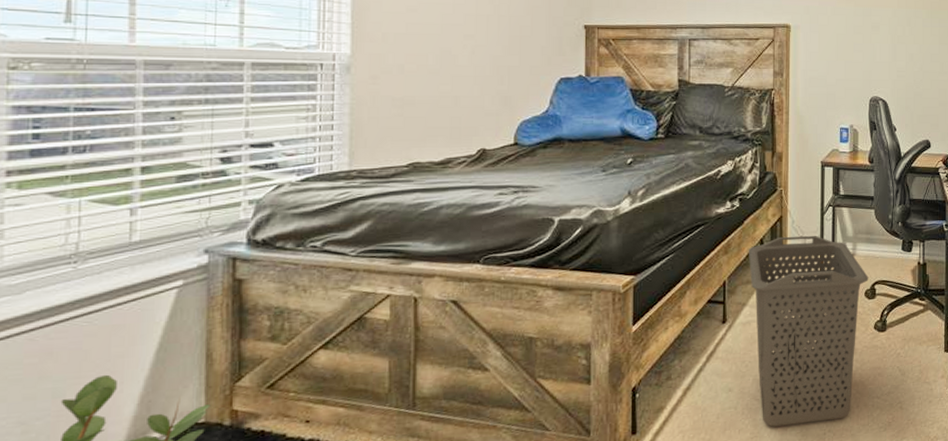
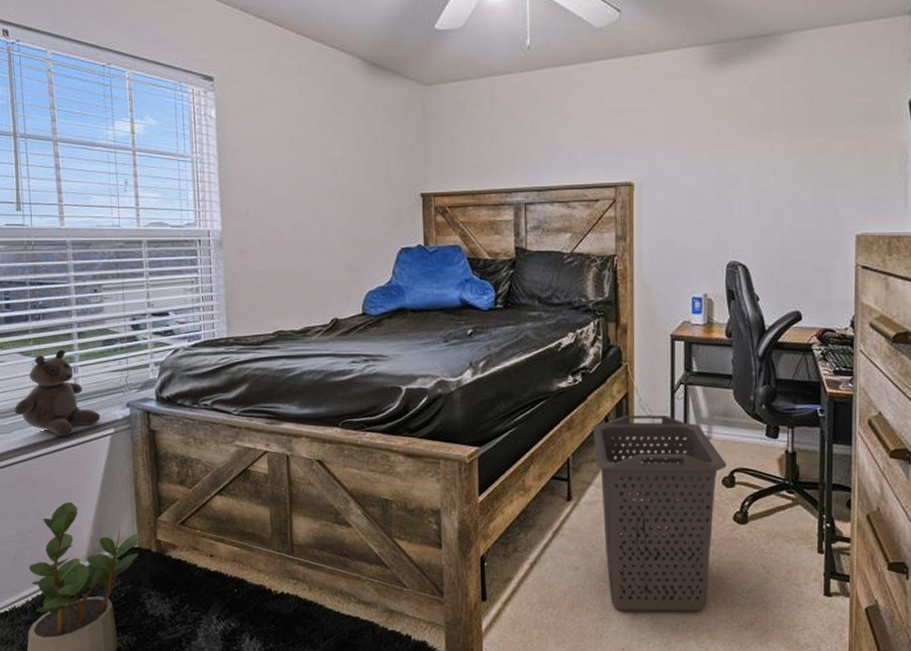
stuffed animal: none [31,187,165,295] -> present [14,349,101,437]

